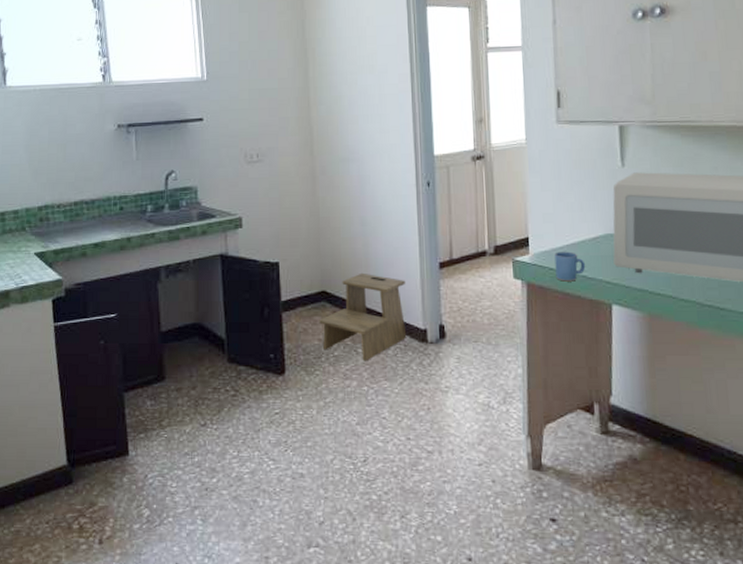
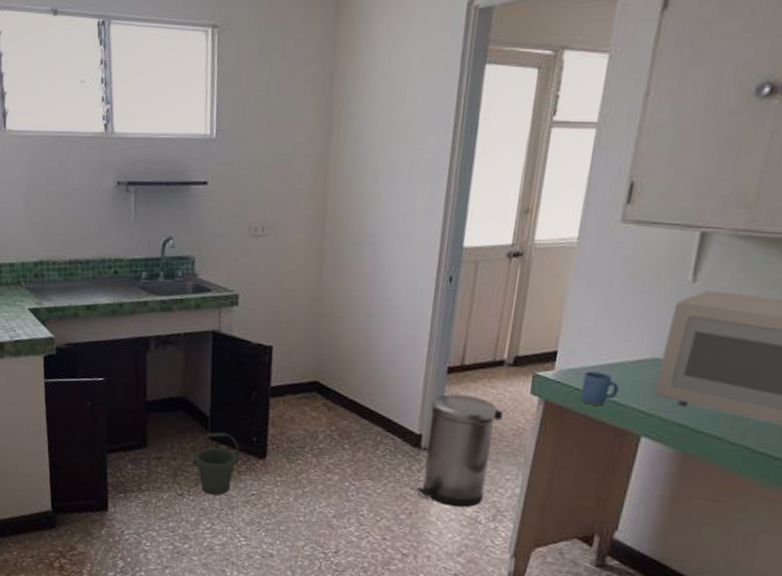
bucket: none [212,353,258,420] -> present [192,432,240,495]
step stool: present [319,272,407,362] -> none [307,367,408,458]
pedal bin: none [428,286,494,396] -> present [413,394,503,507]

